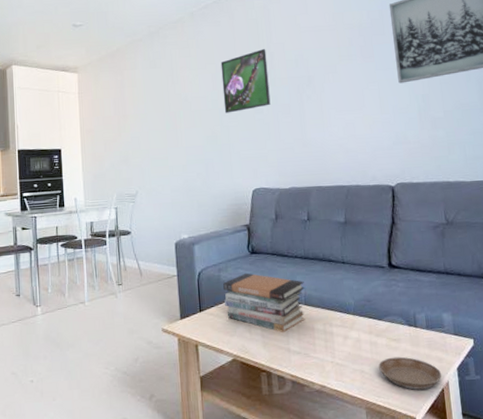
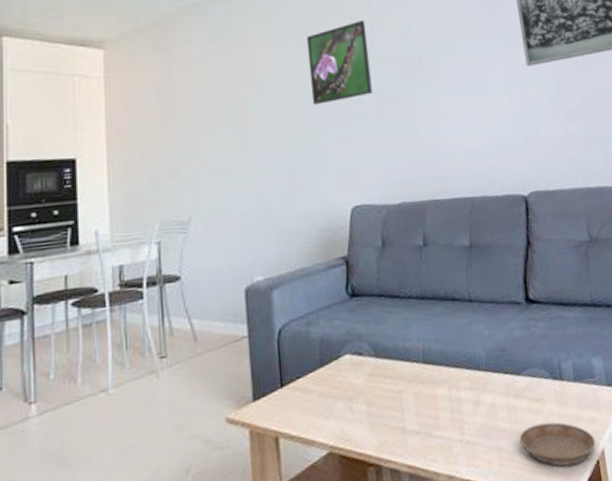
book stack: present [223,273,305,332] -> none [313,324,425,406]

